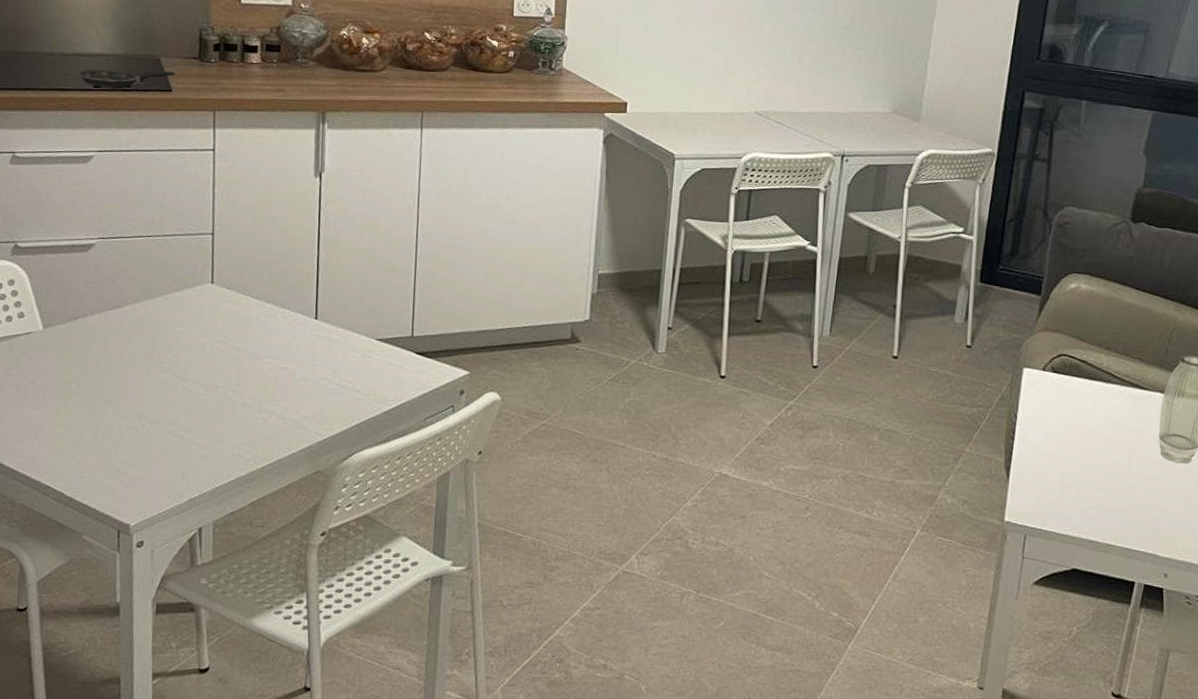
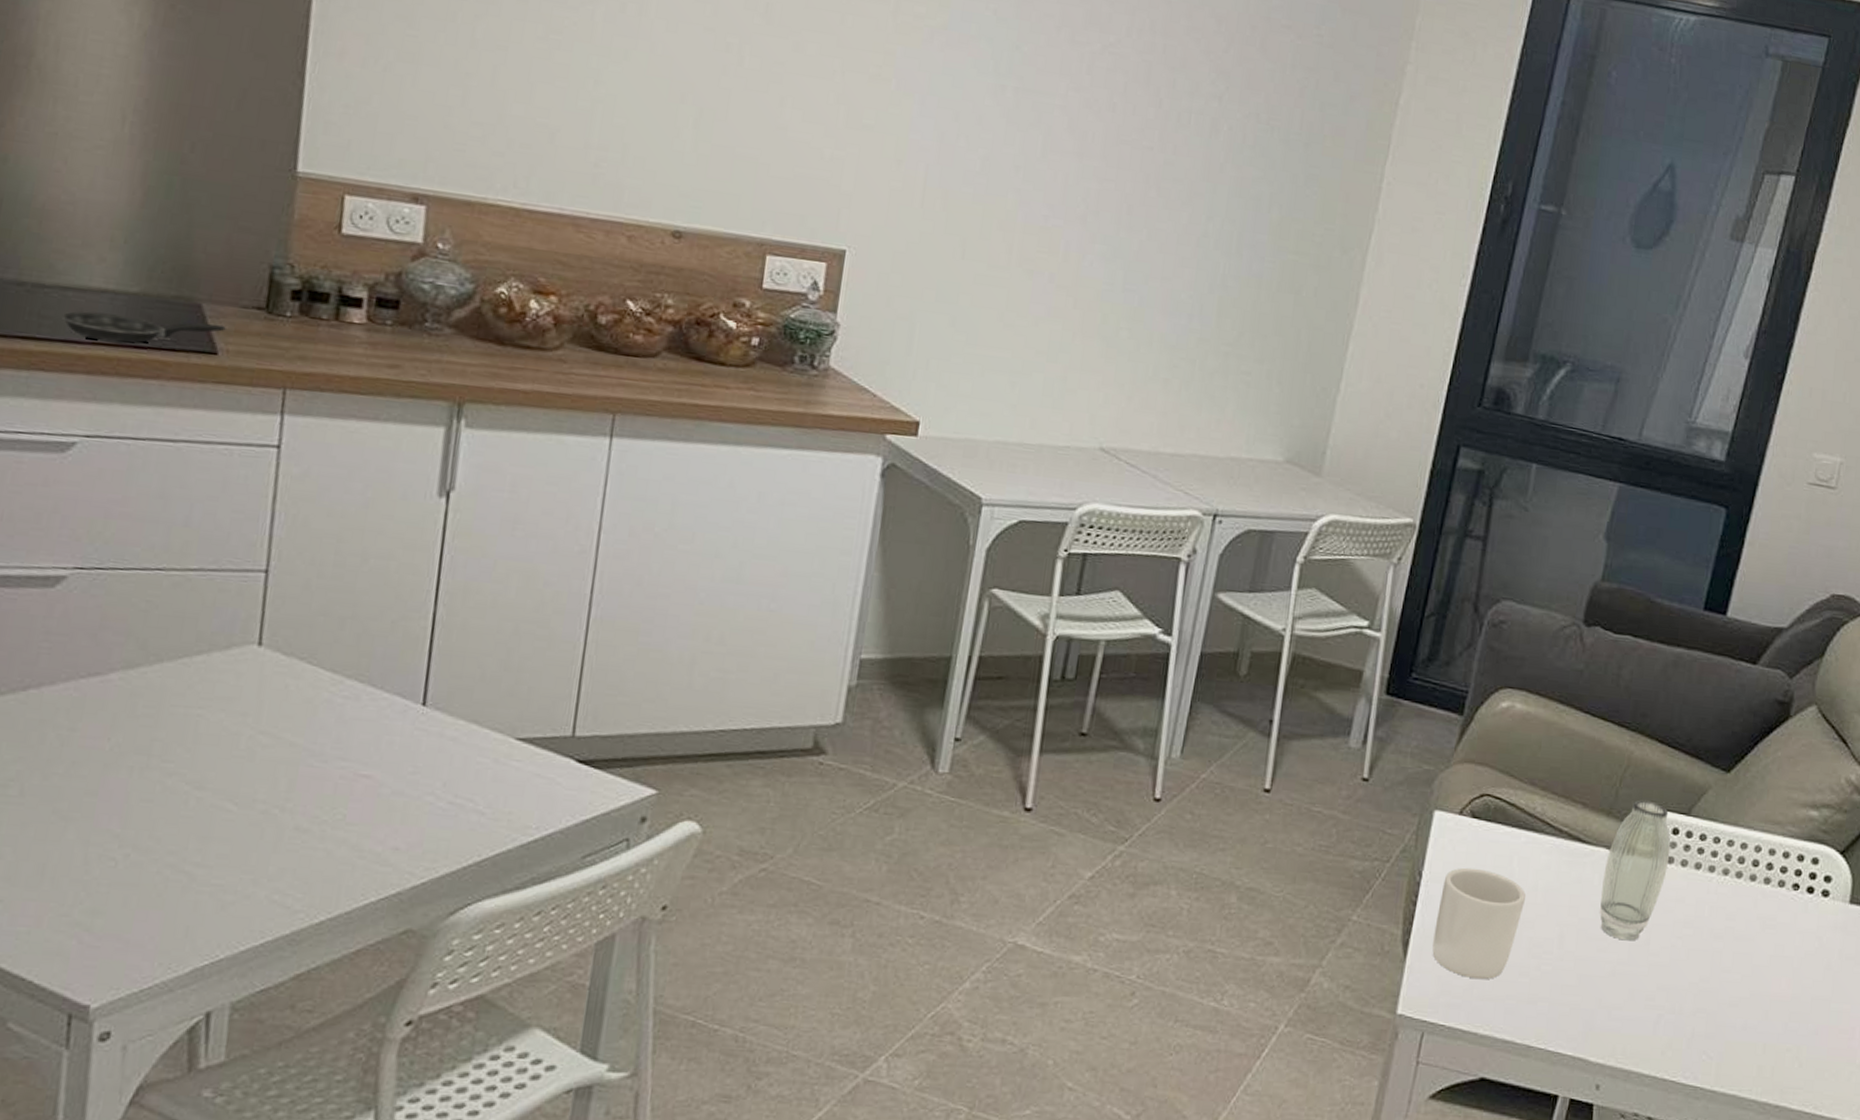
mug: none [1029,410,1099,495] -> present [1432,867,1526,980]

